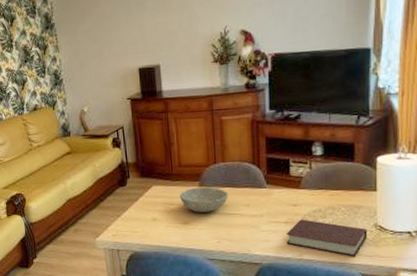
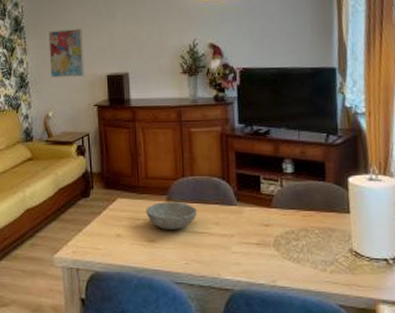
wall art: none [79,21,117,75] -> present [49,28,84,79]
book: present [287,219,368,256] -> none [259,241,344,284]

